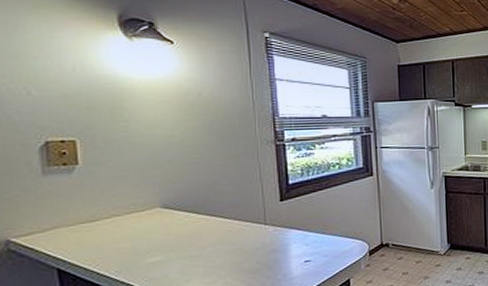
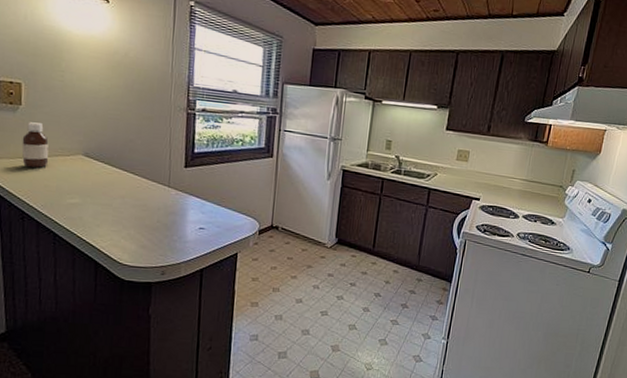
bottle: none [83,181,119,233] -> present [21,122,49,169]

